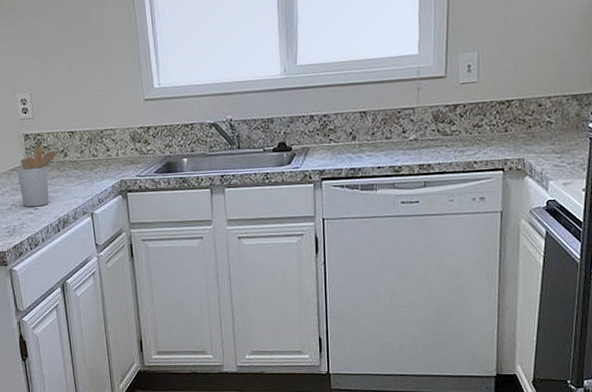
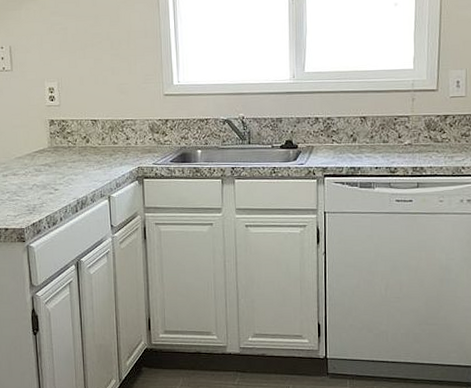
utensil holder: present [16,147,60,207] -> none [40,133,82,188]

